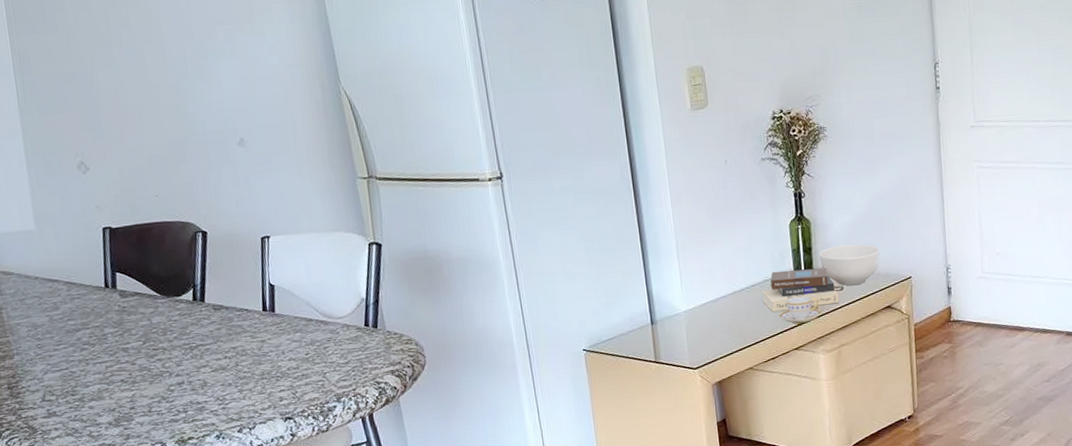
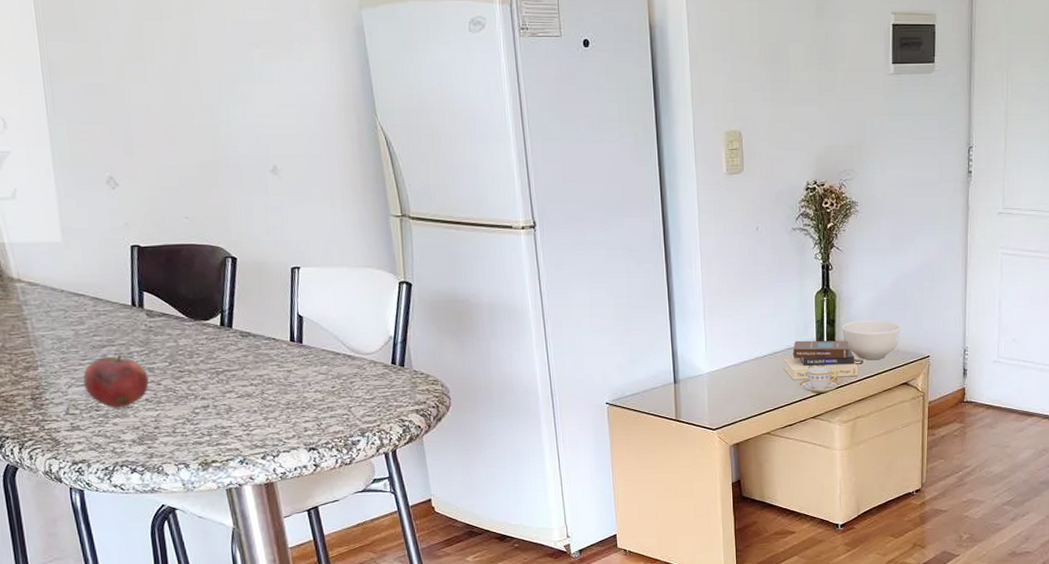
fruit: none [58,336,124,392] -> present [83,353,149,409]

